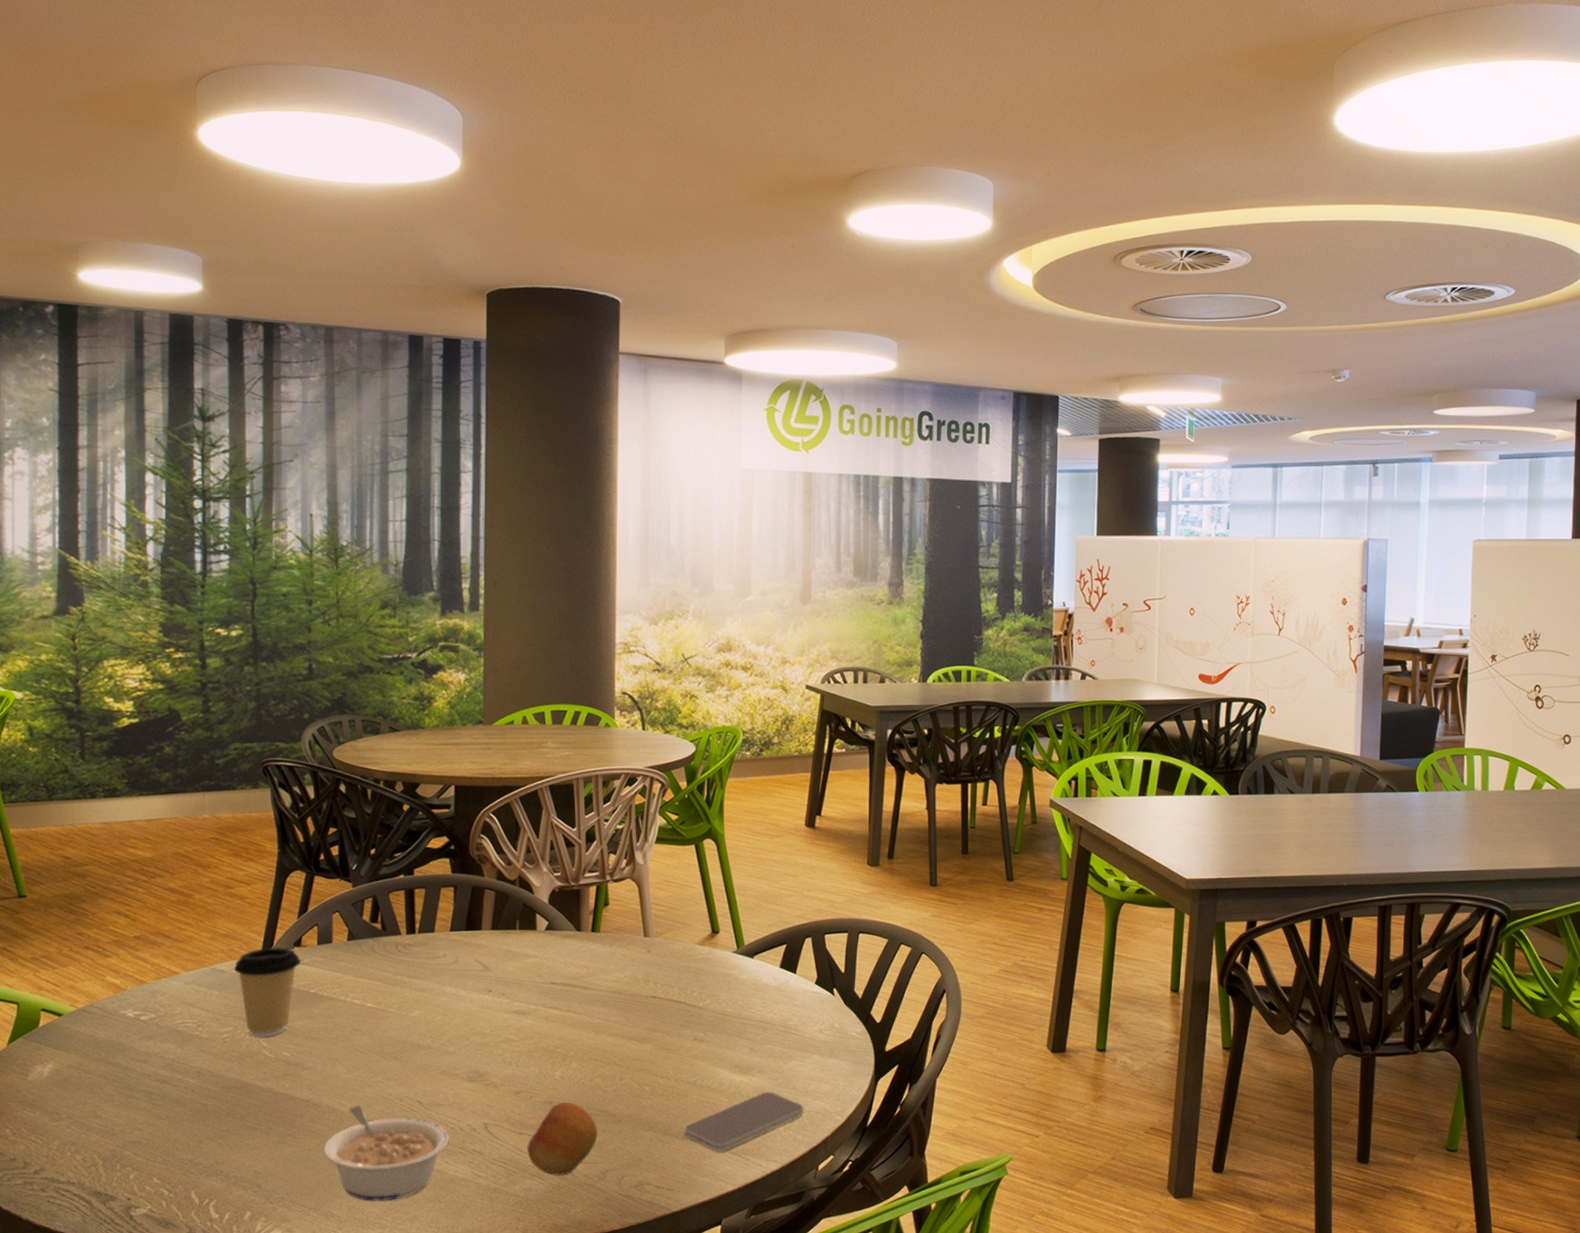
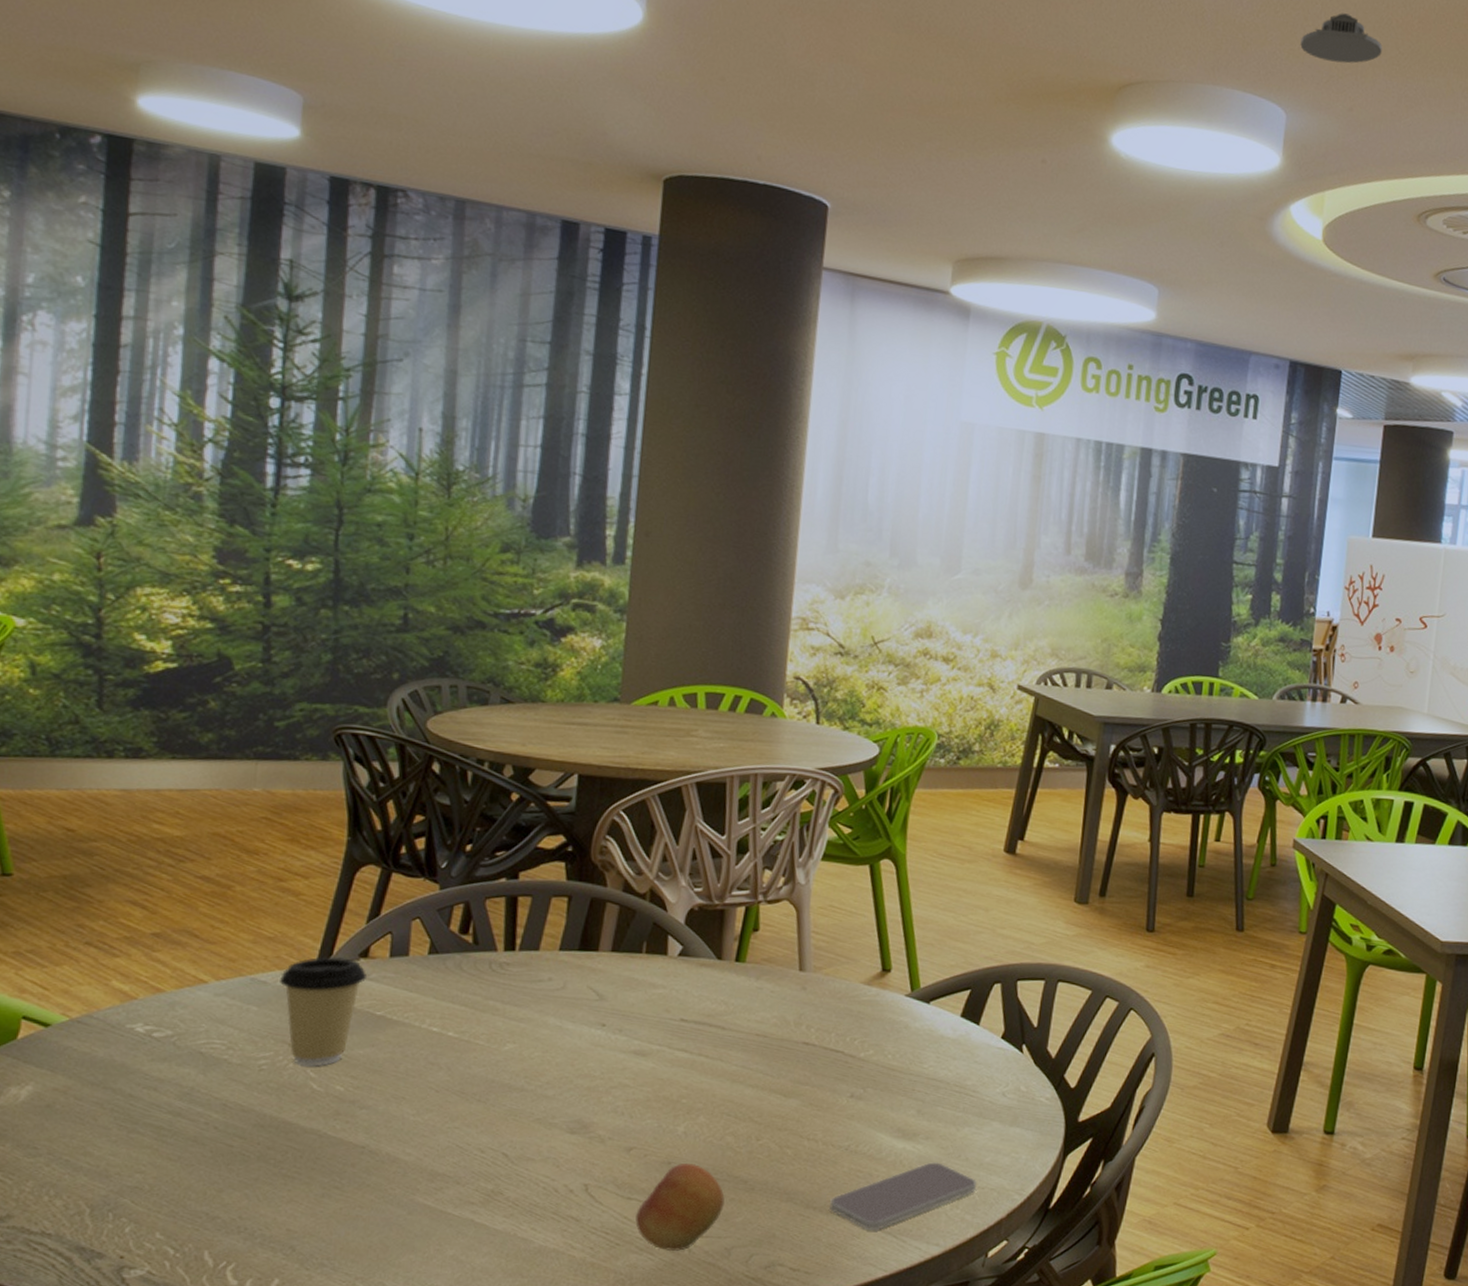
legume: present [323,1105,450,1201] -> none [378,1154,541,1273]
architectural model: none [1001,93,1071,136] -> present [1300,13,1383,64]

